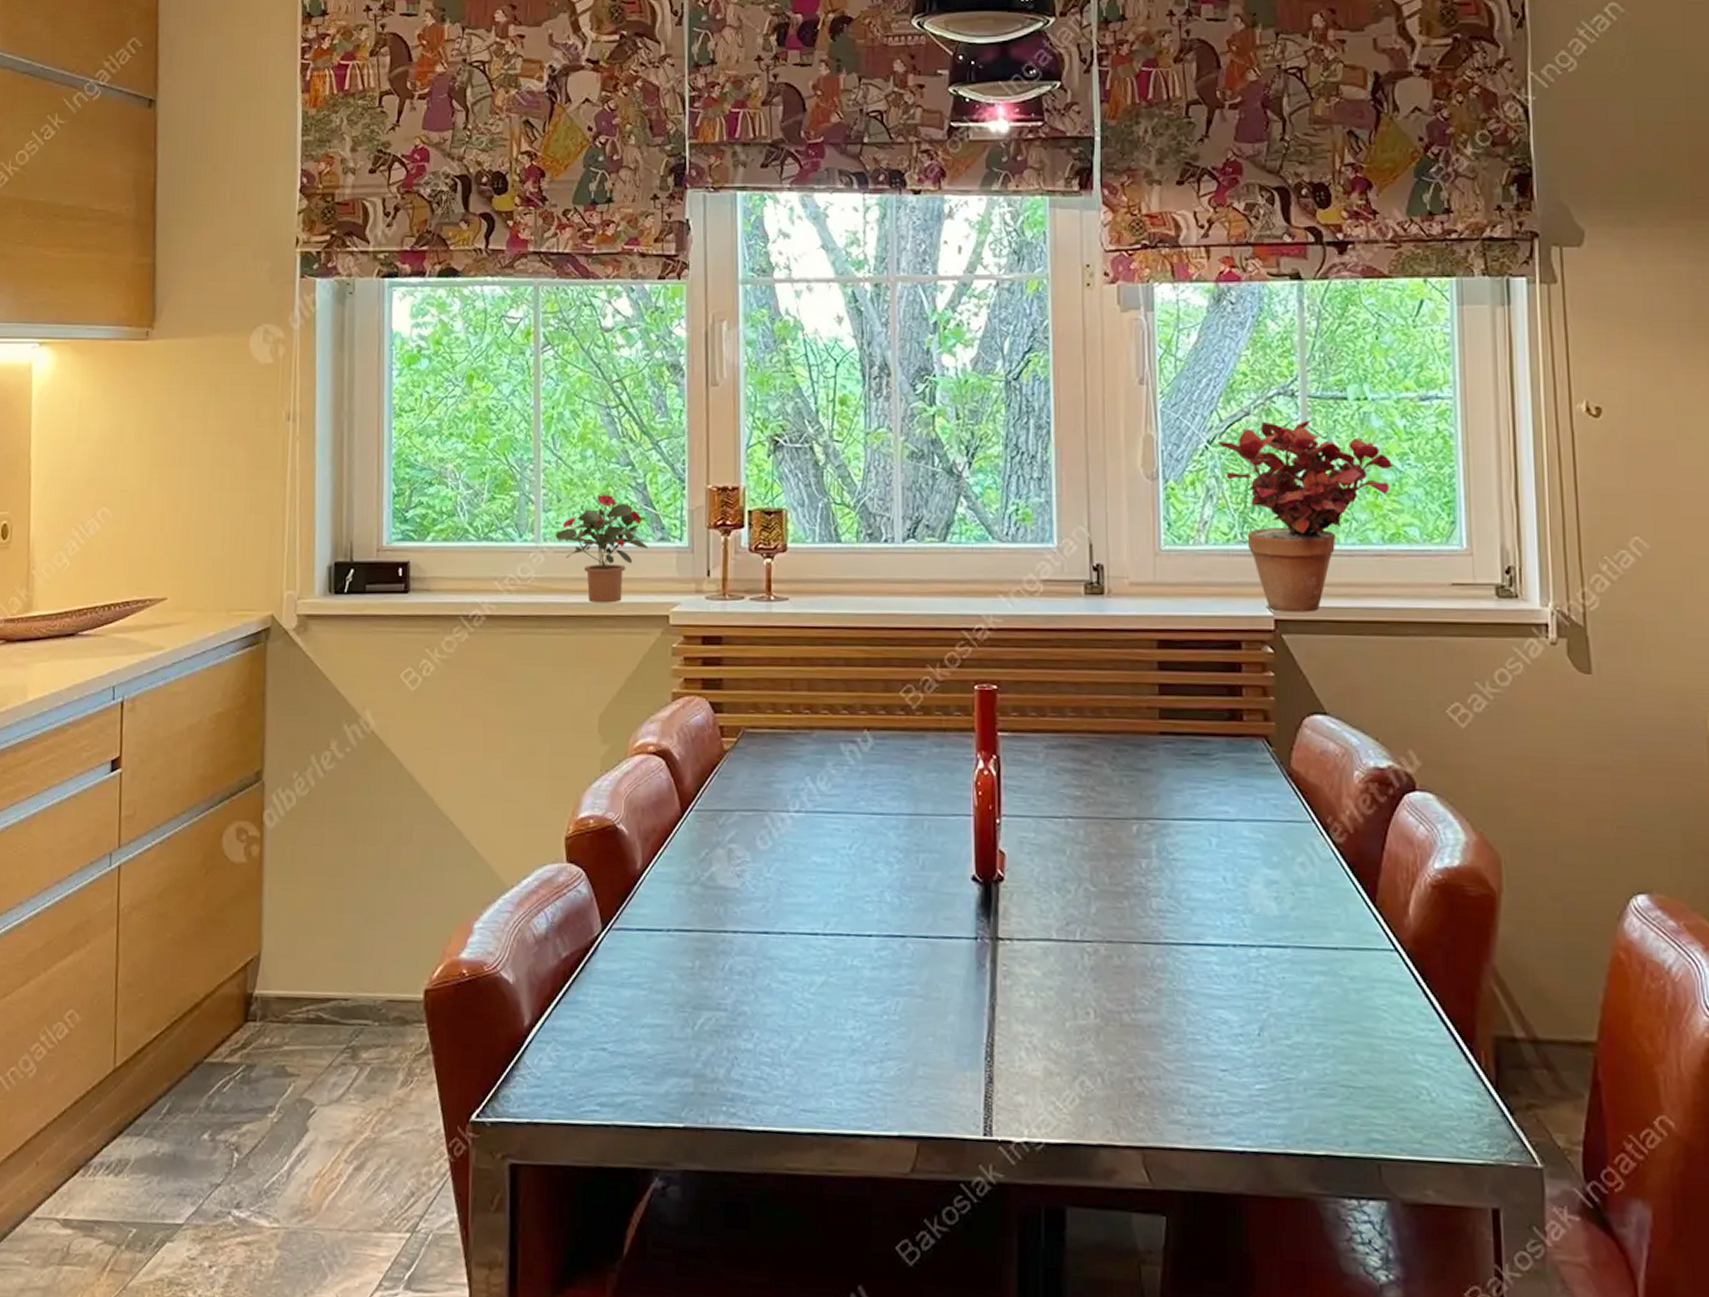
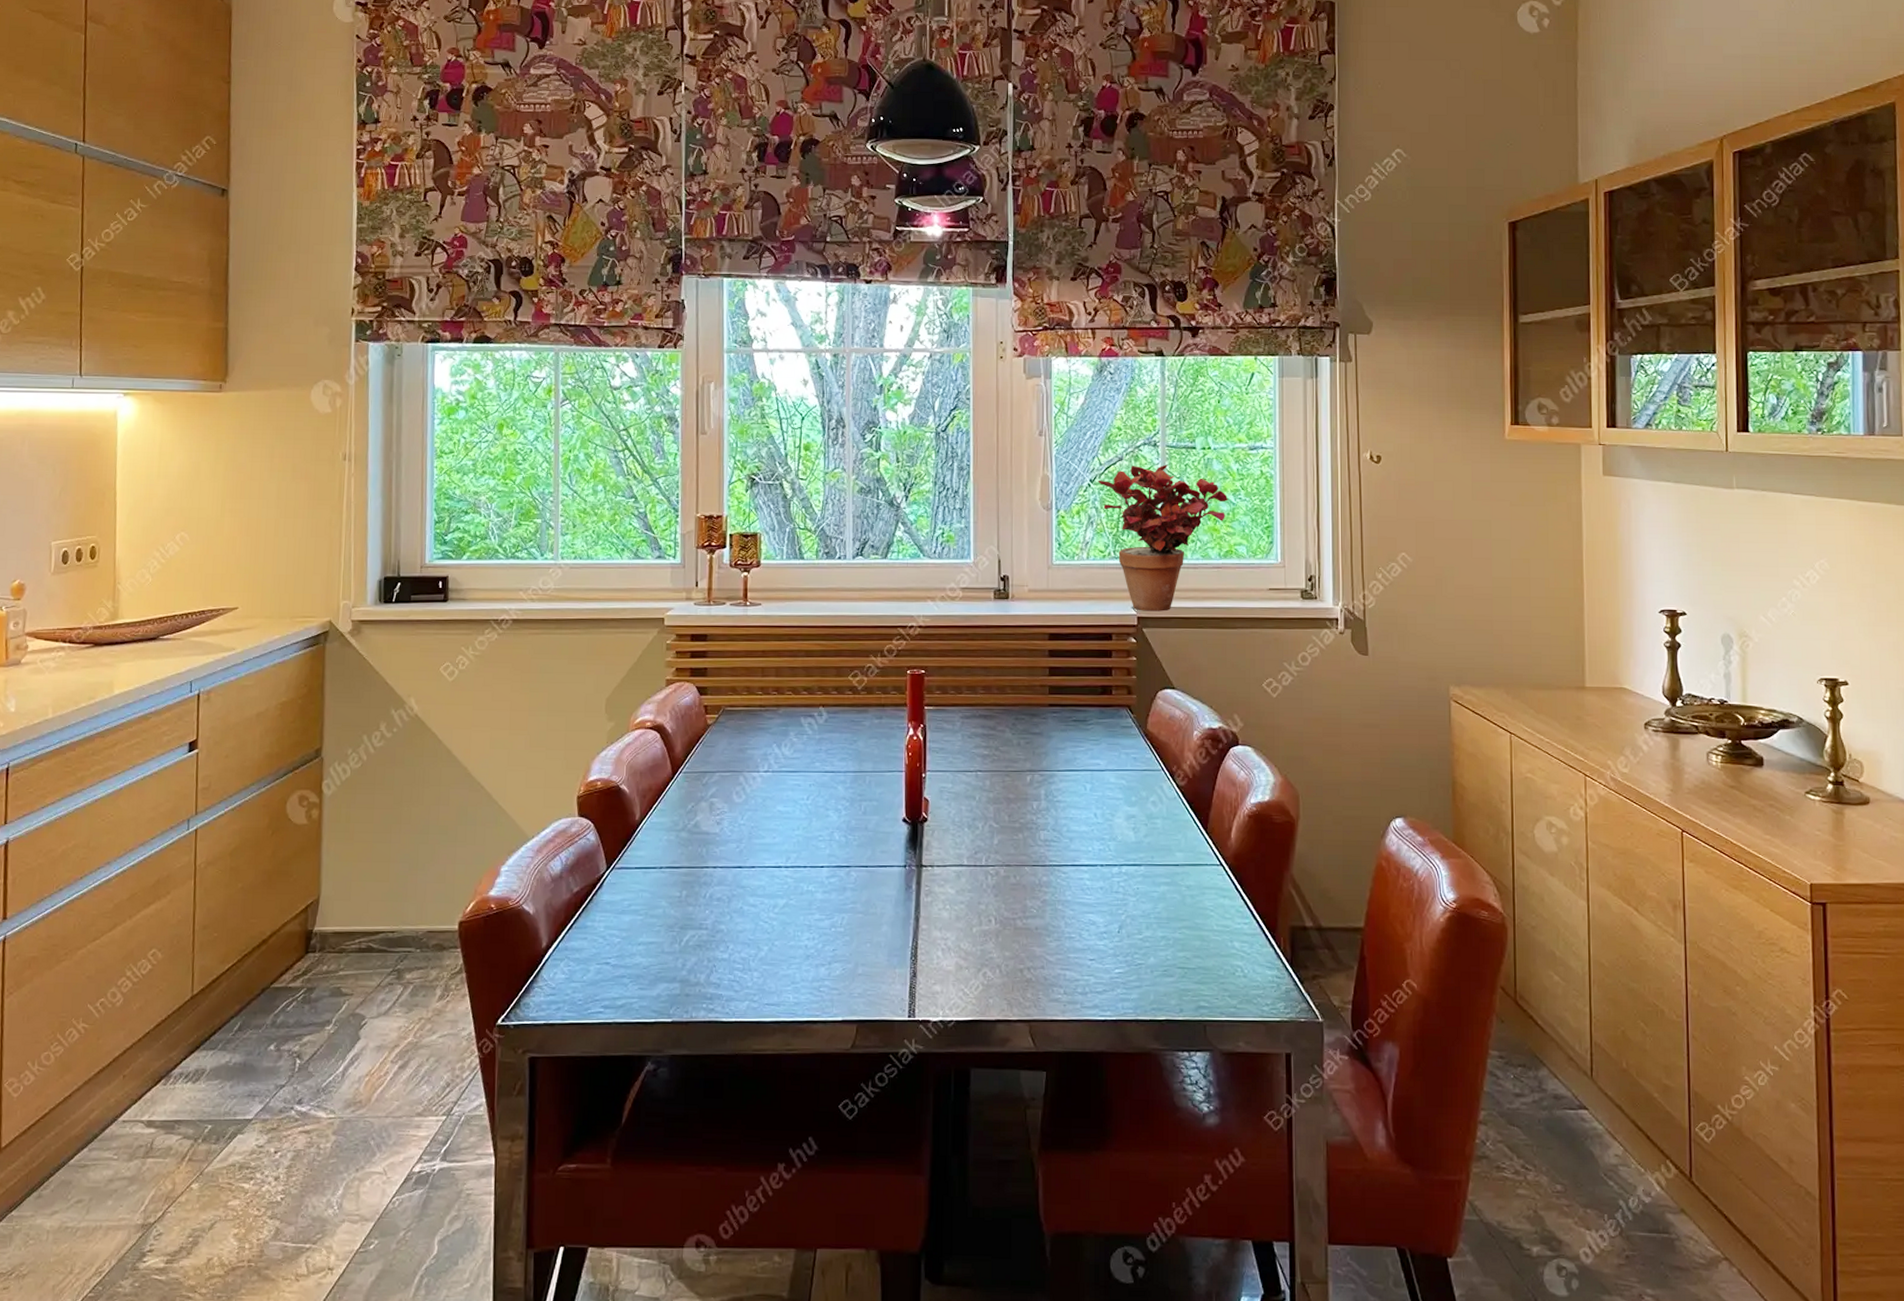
potted flower: present [555,495,649,603] -> none [571,522,648,609]

